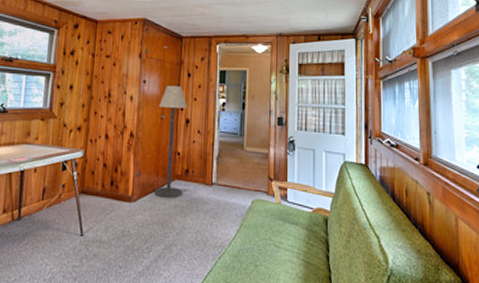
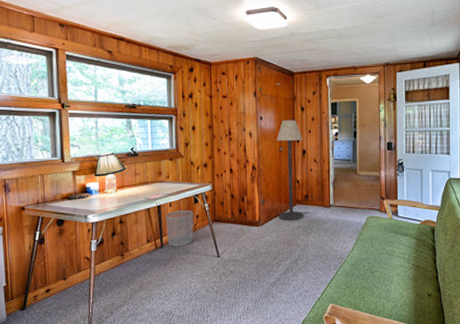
waste bin: none [26,177,60,220] -> present [166,210,194,247]

